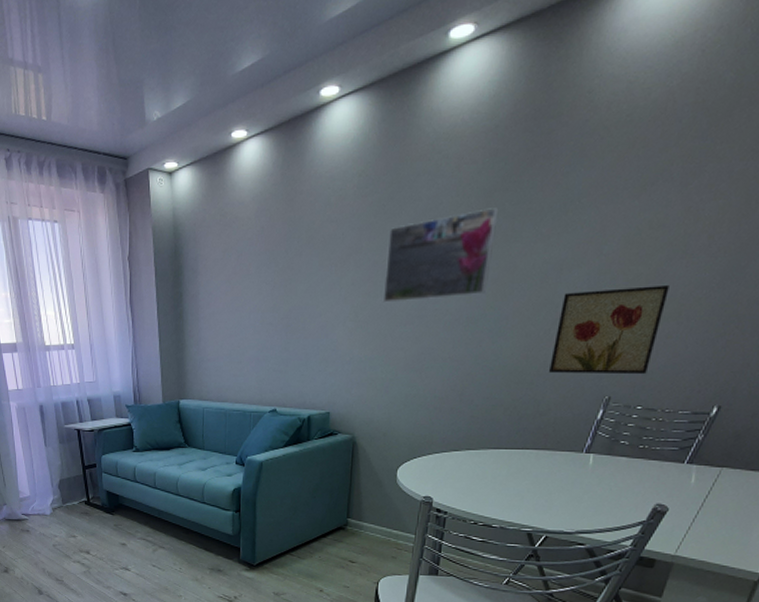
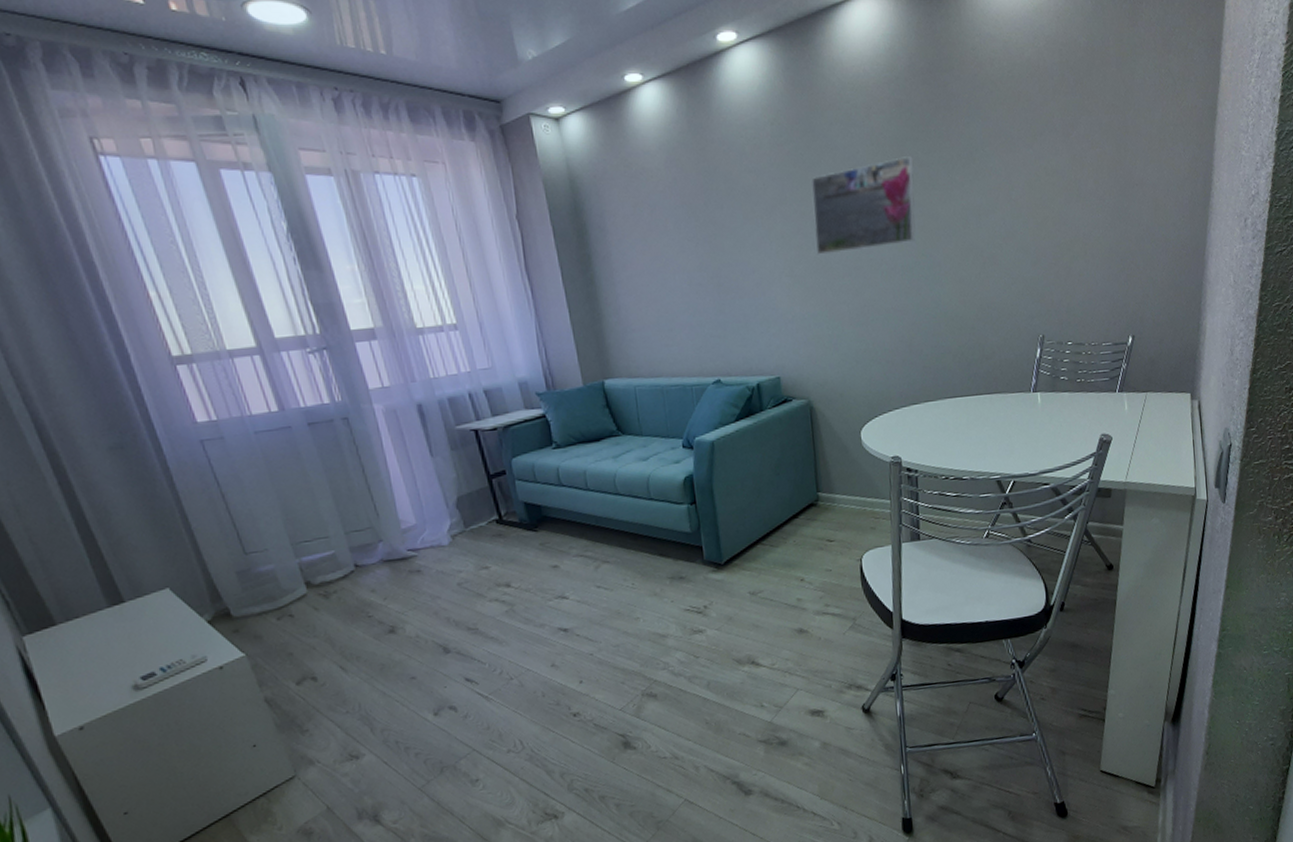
wall art: present [549,285,669,375] -> none [985,227,1073,317]

